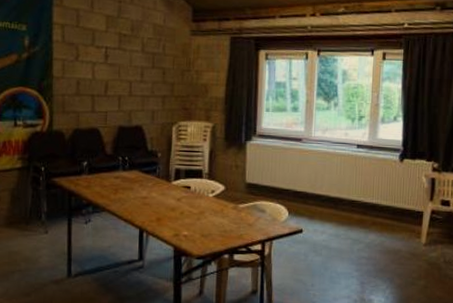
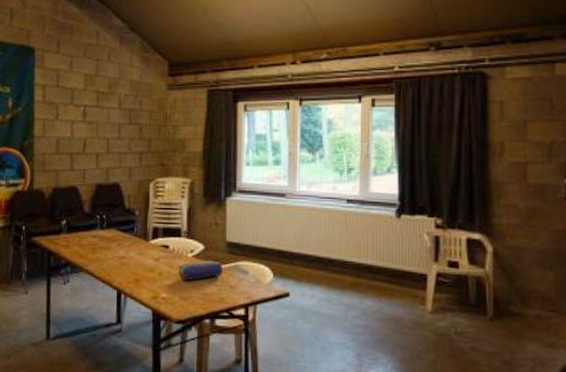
pencil case: none [200,200,242,220] -> present [179,260,223,281]

